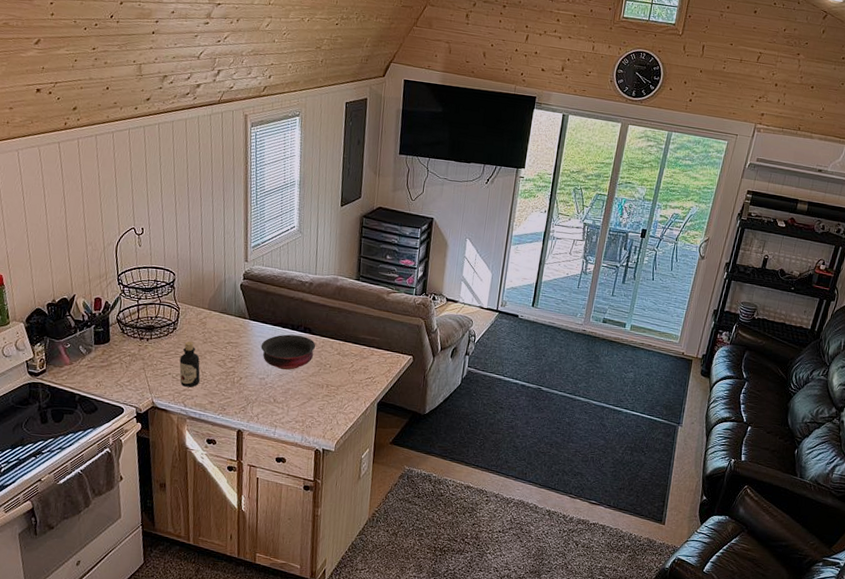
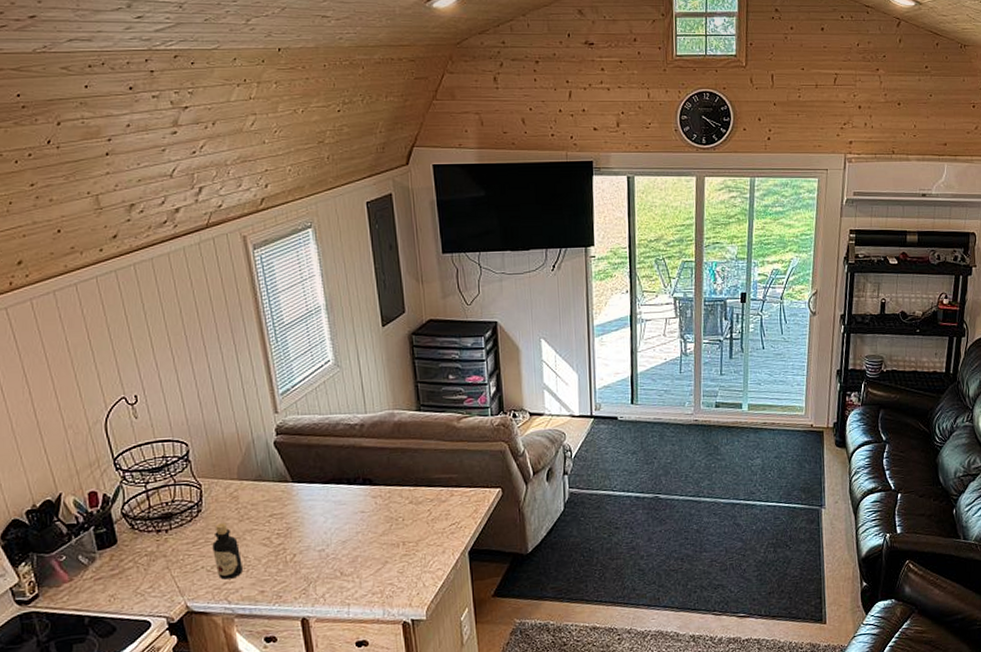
bowl: present [260,334,316,371] -> none [312,489,382,535]

